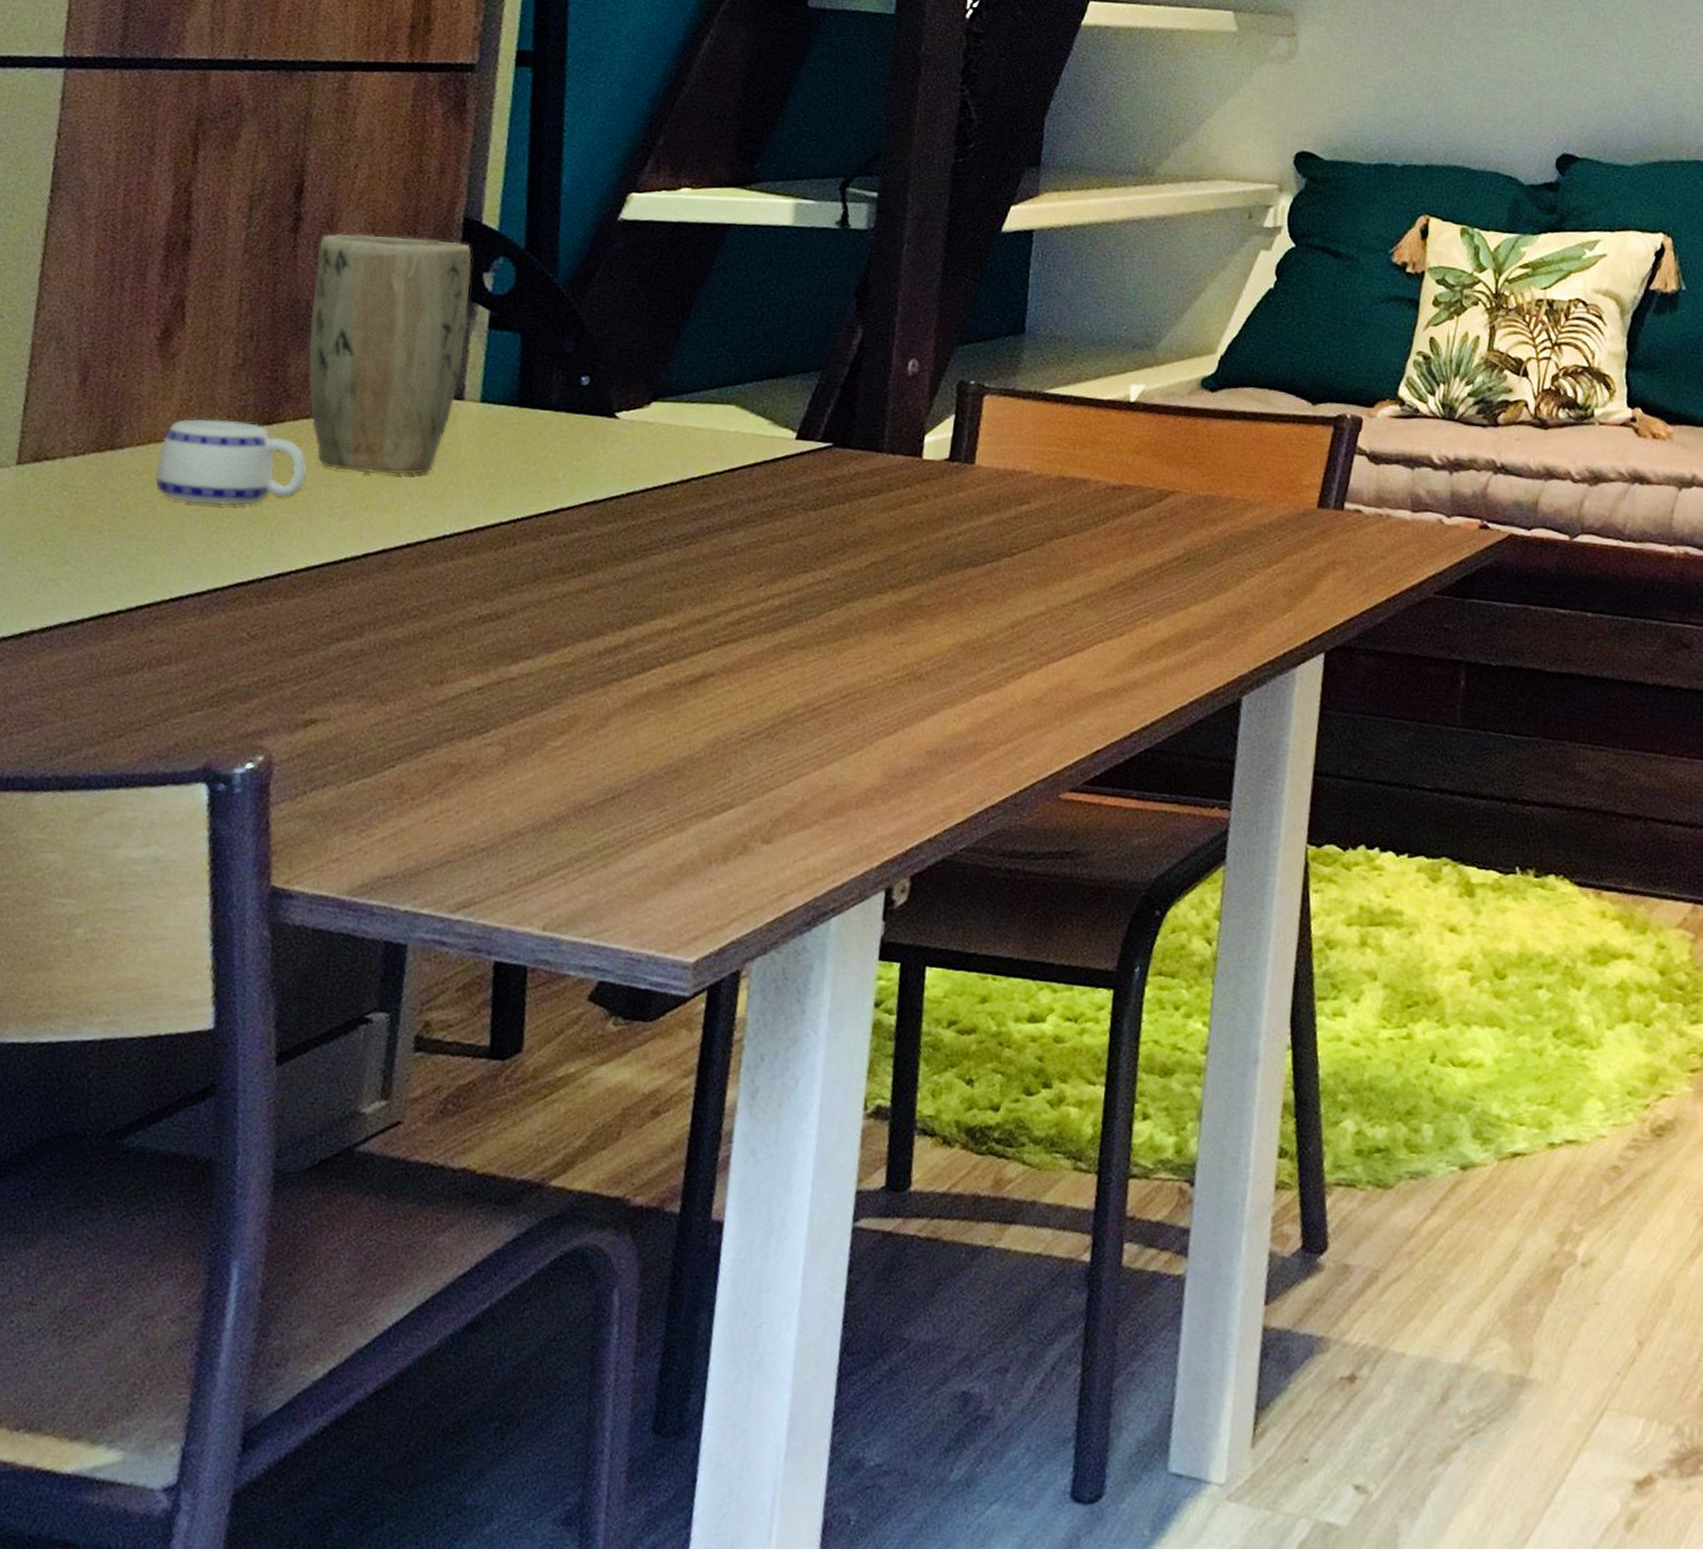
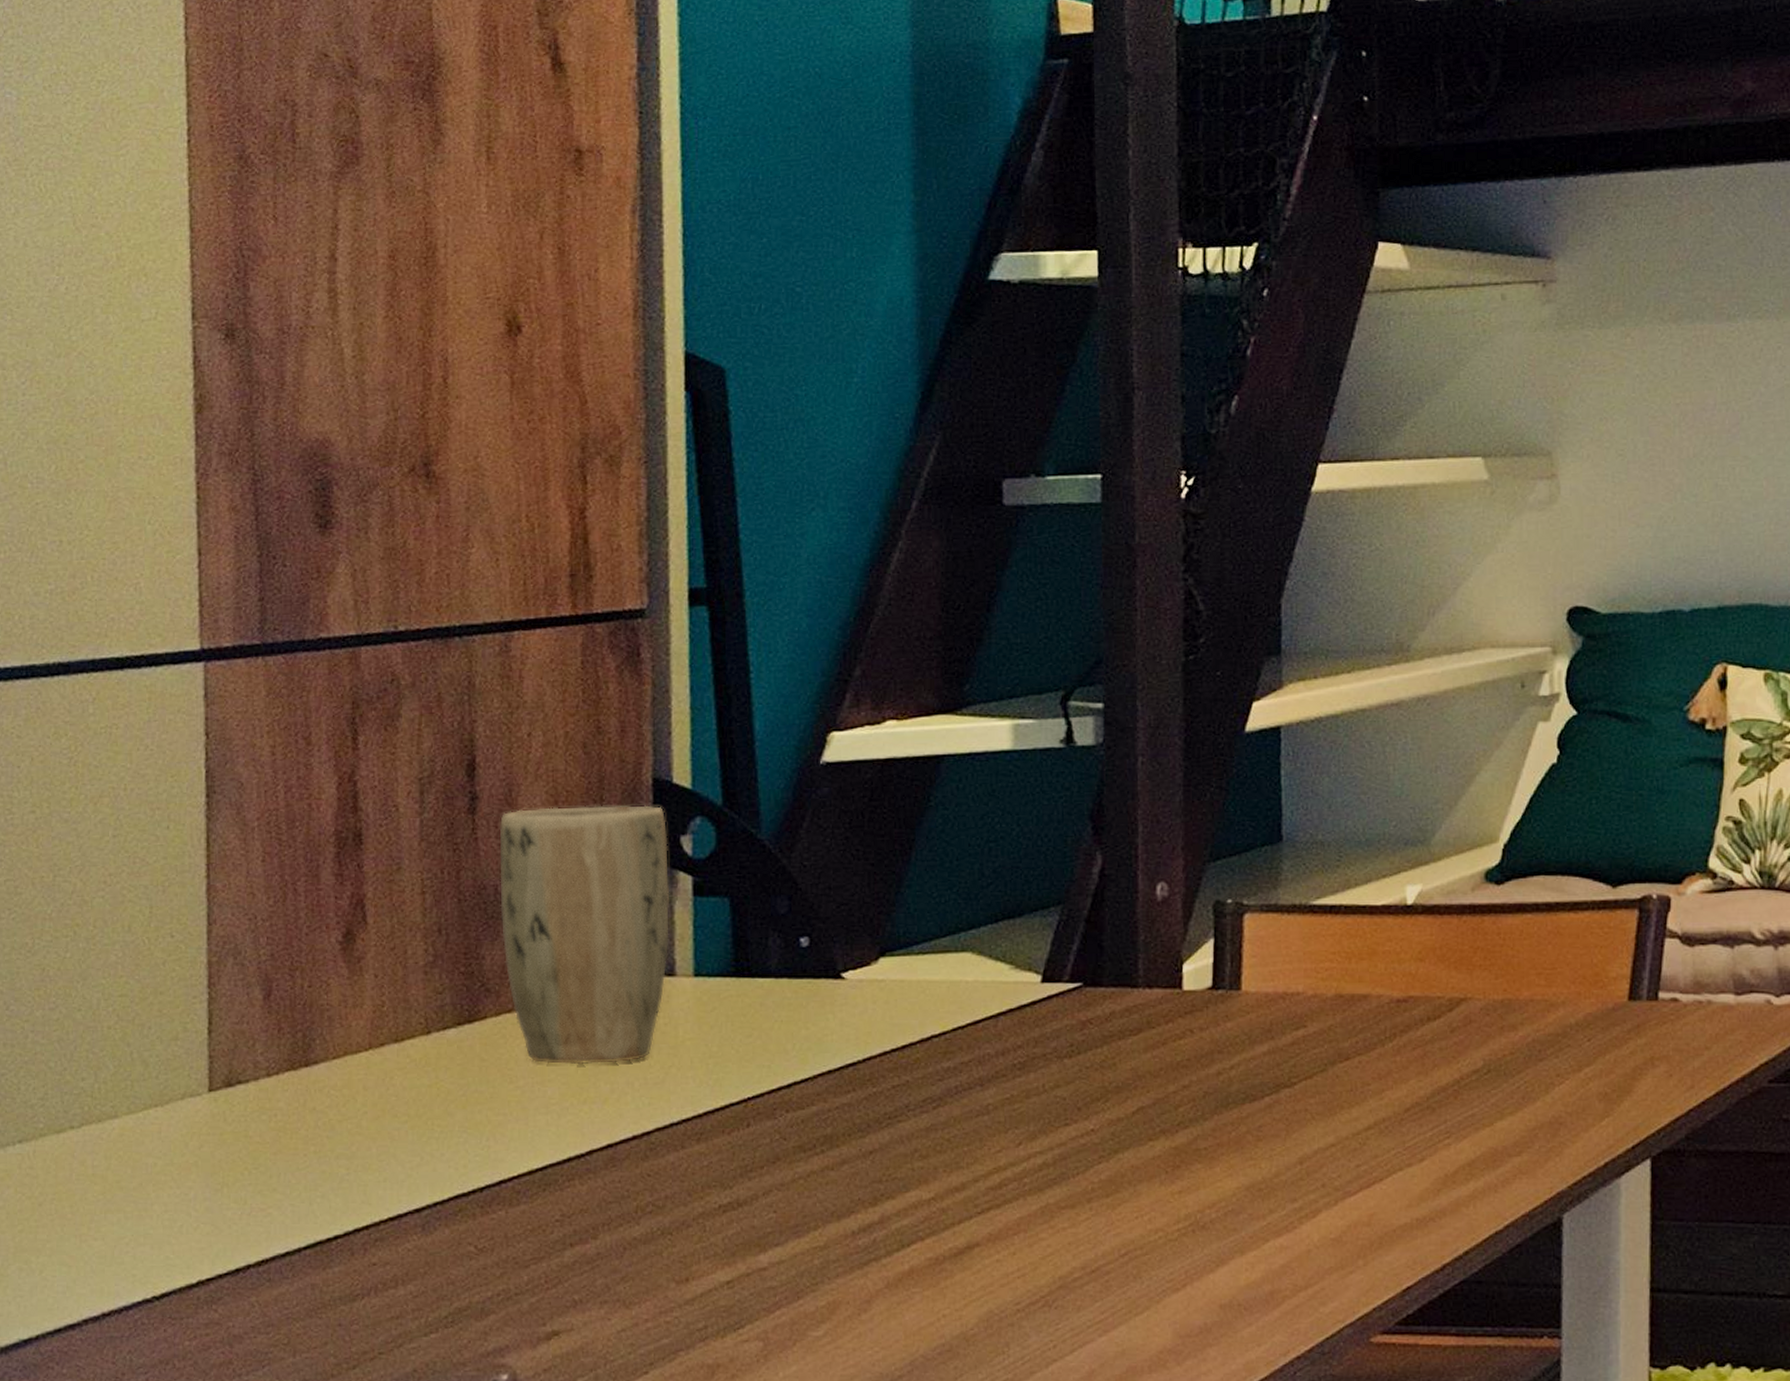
mug: present [155,418,307,506] -> none [356,1022,516,1115]

